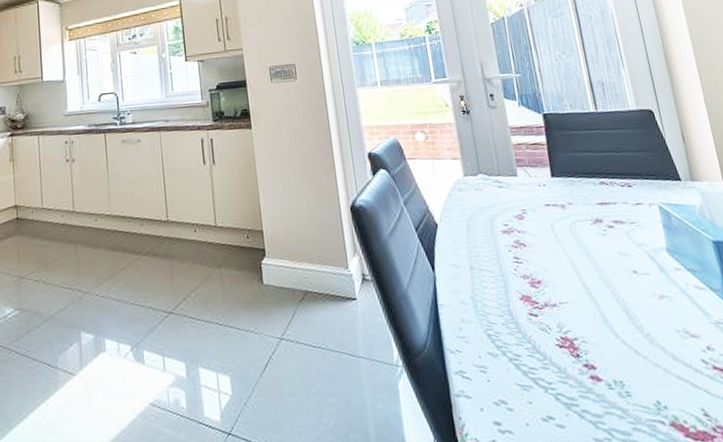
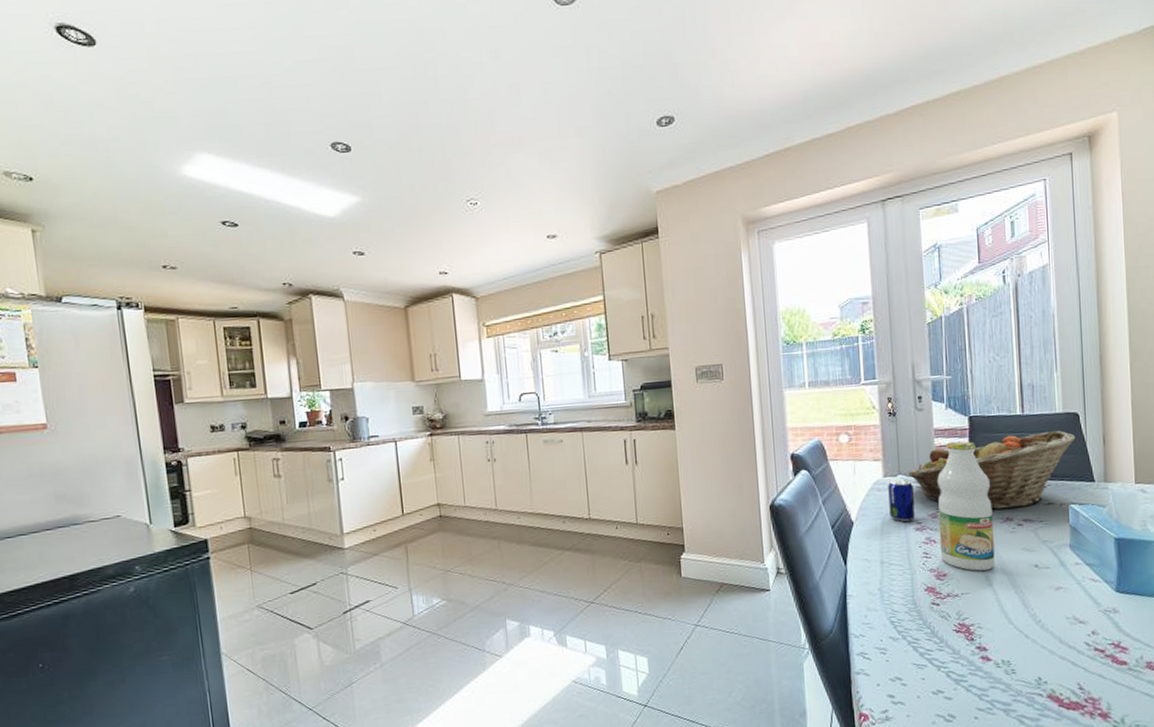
beer can: none [469,177,501,224] -> present [888,478,916,523]
fruit basket: none [488,127,654,210] -> present [908,430,1076,510]
bottle: none [518,139,591,278] -> present [937,441,995,571]

